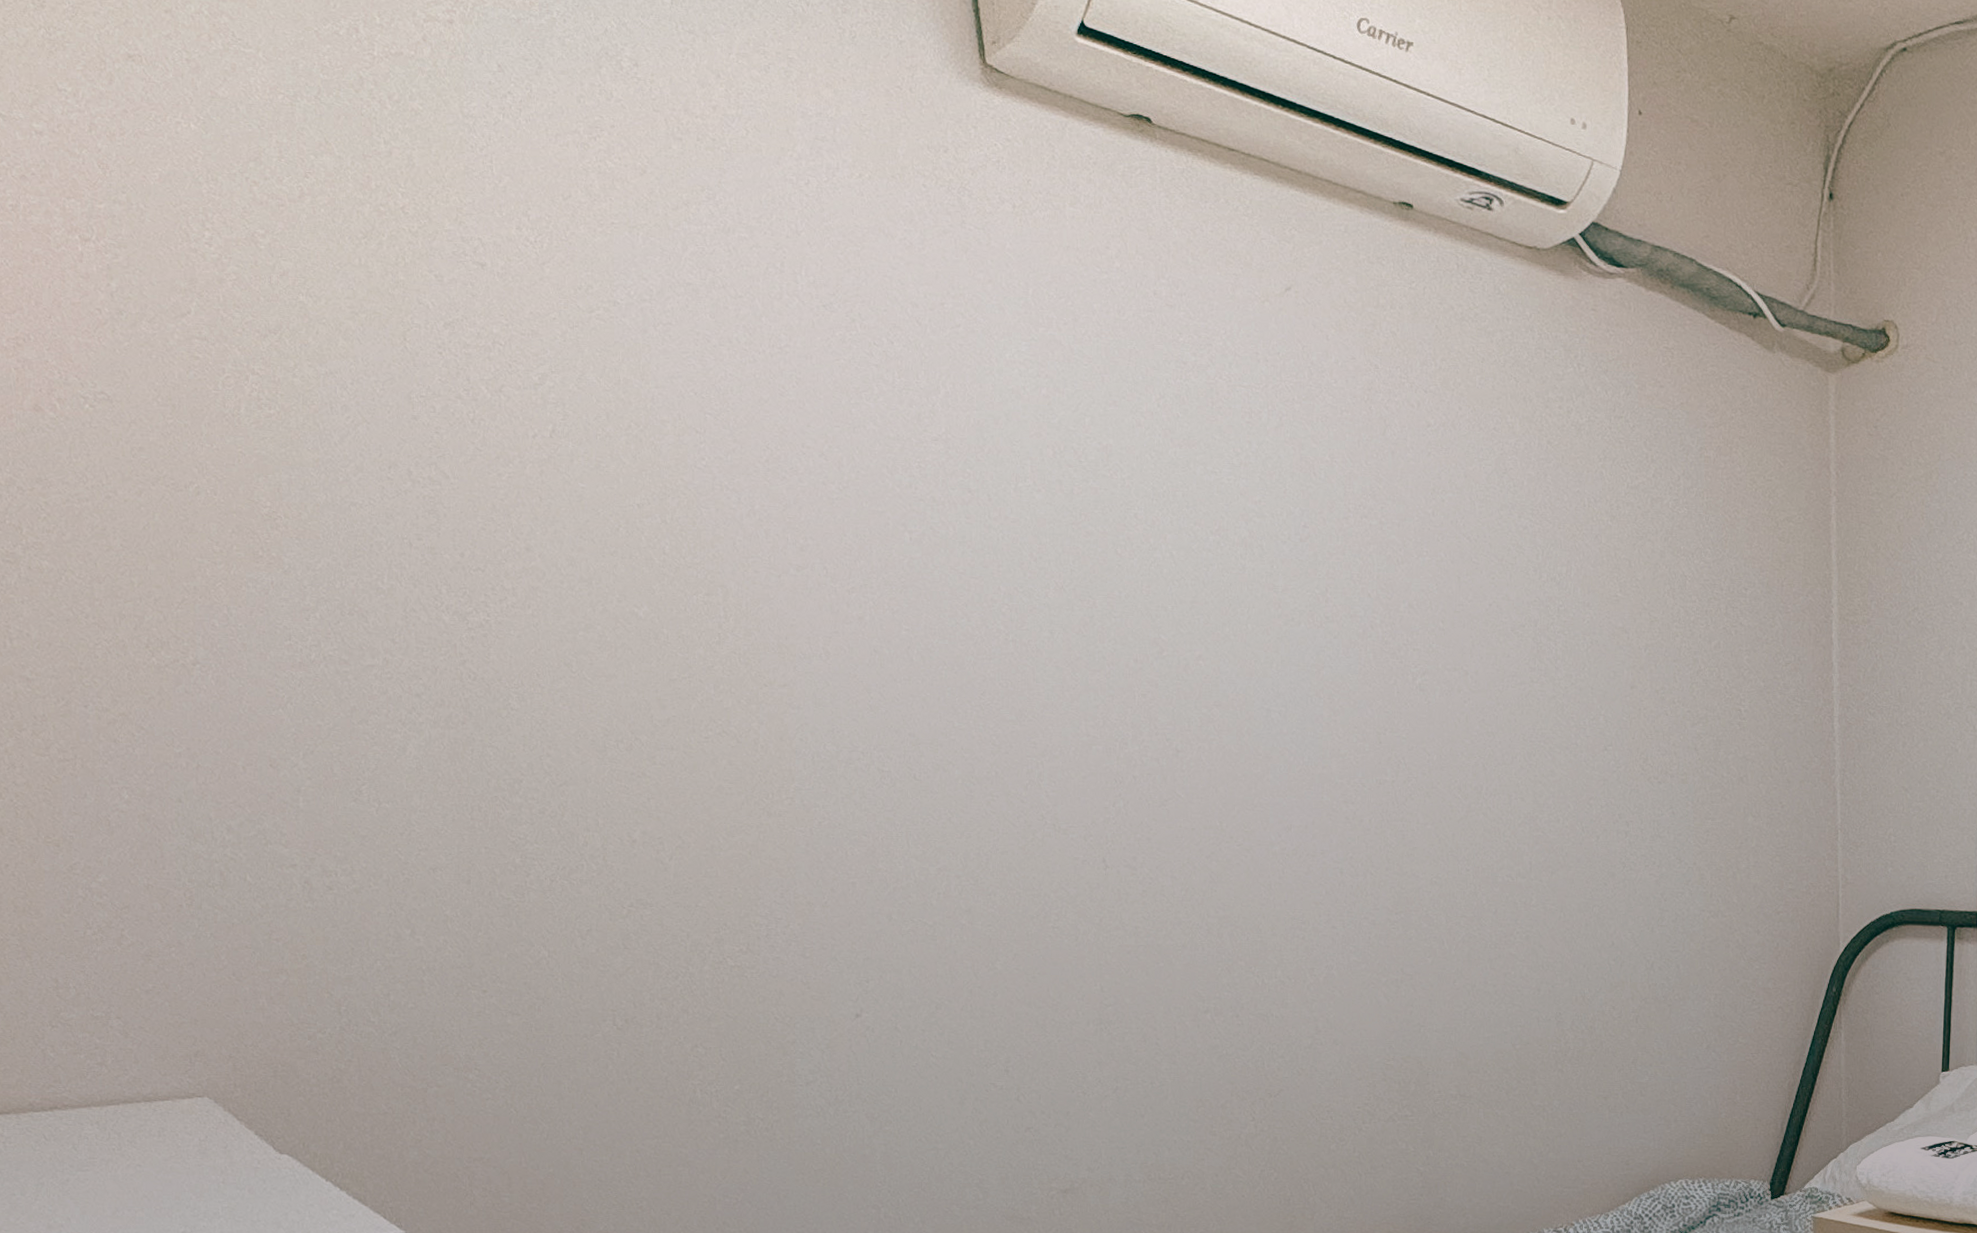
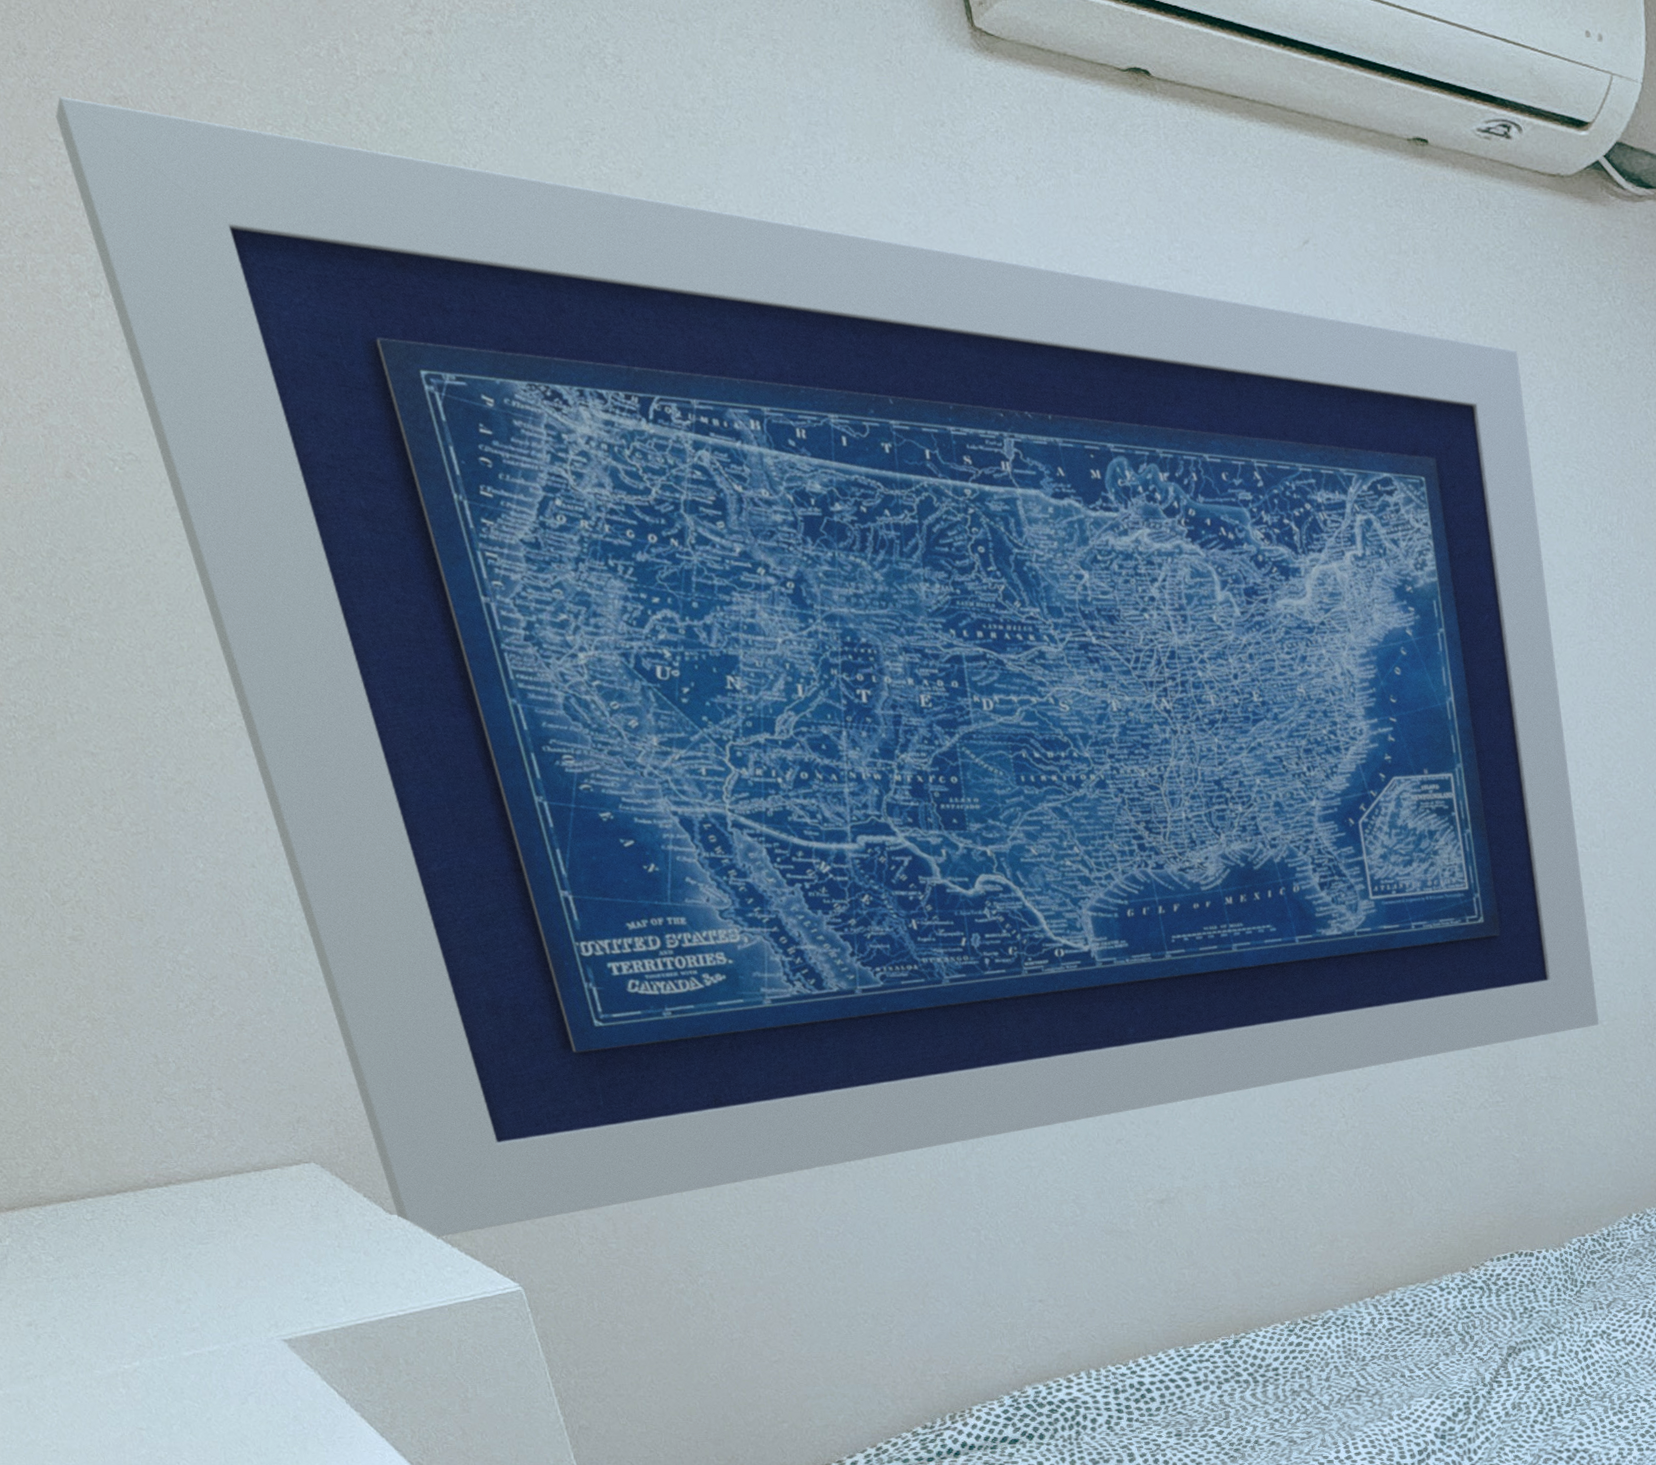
wall art: none [67,49,1512,1180] -> present [55,97,1600,1238]

